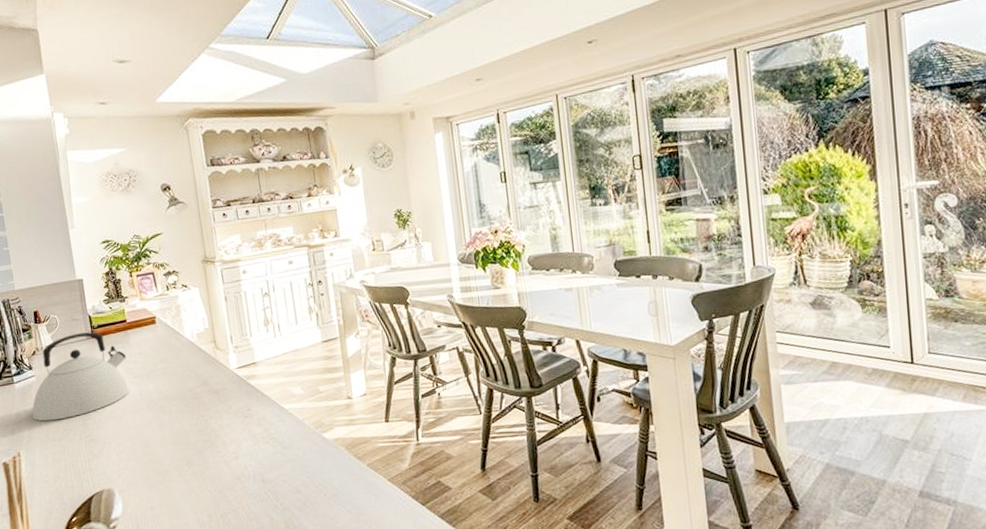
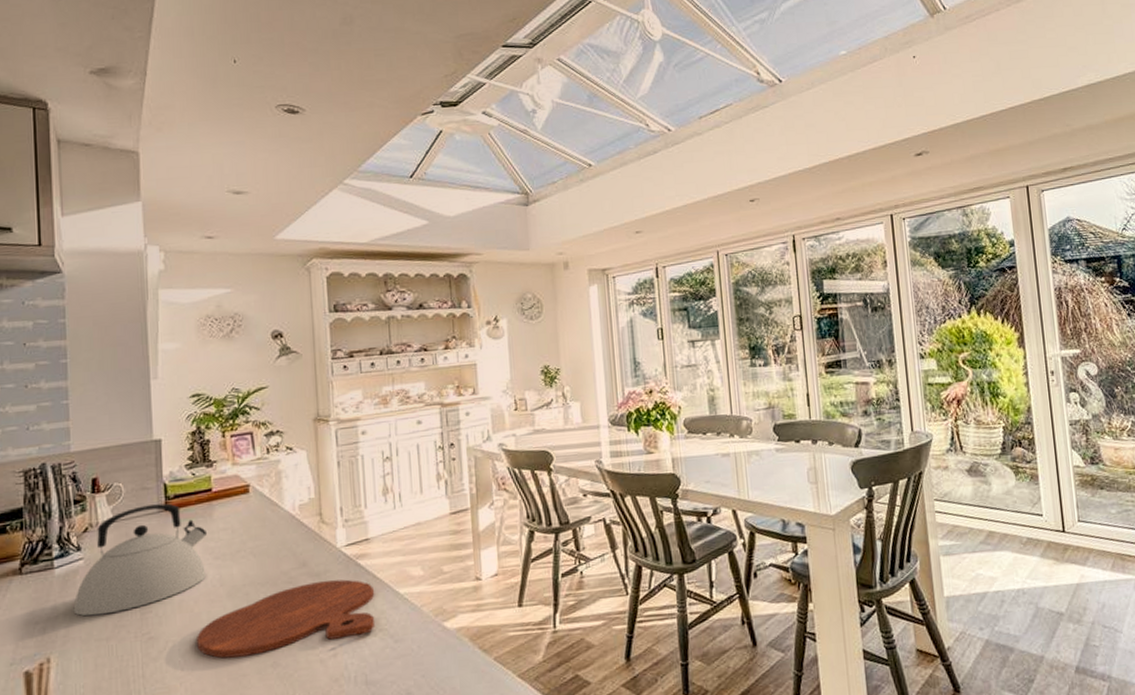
cutting board: none [127,396,266,458] -> present [197,579,375,659]

